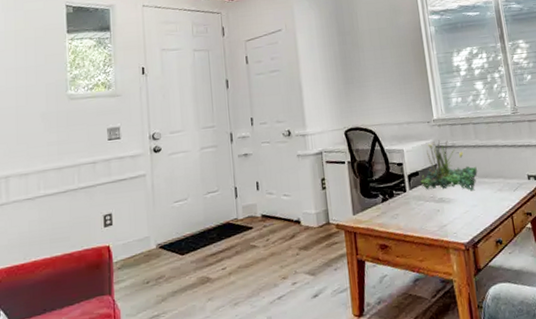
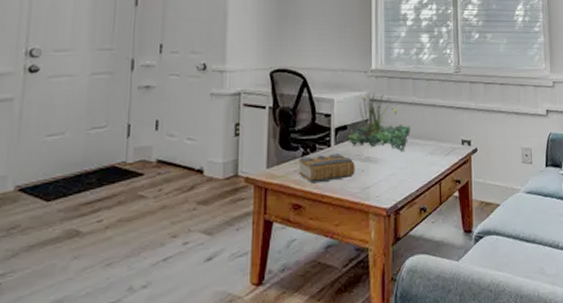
book: none [379,196,432,226] -> present [298,152,355,184]

